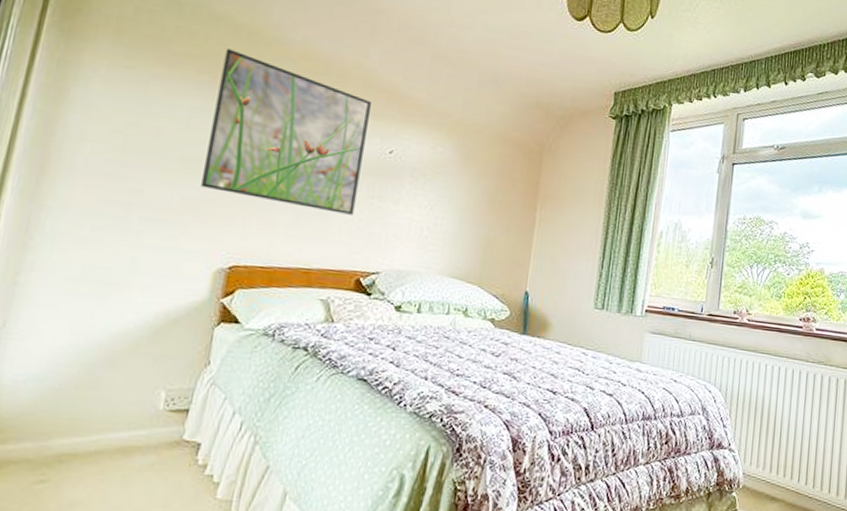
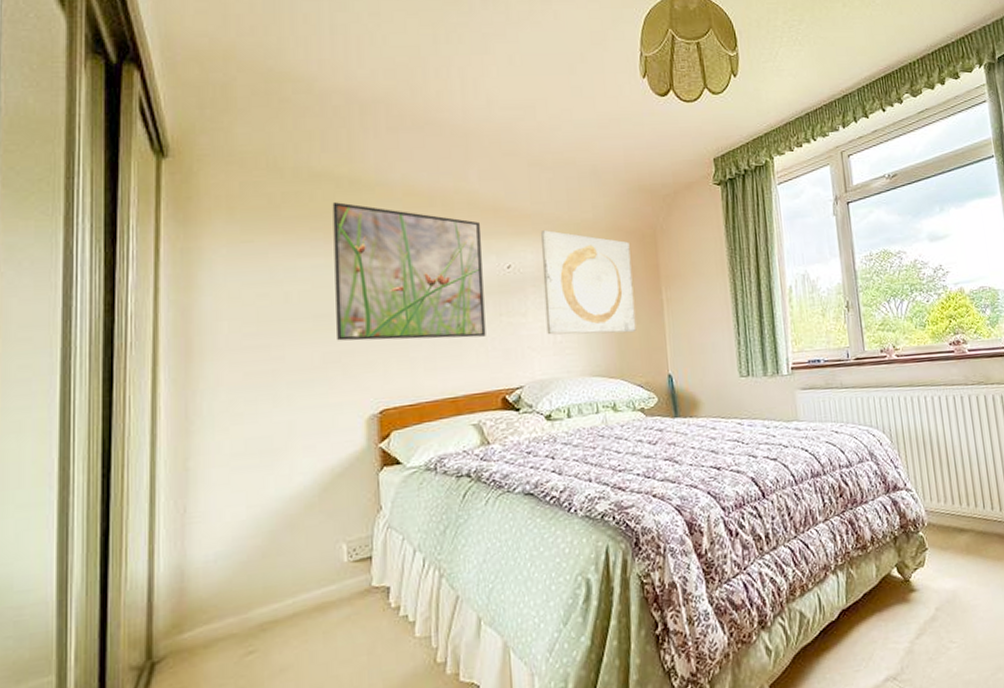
wall art: none [415,124,515,243] -> present [540,230,637,335]

